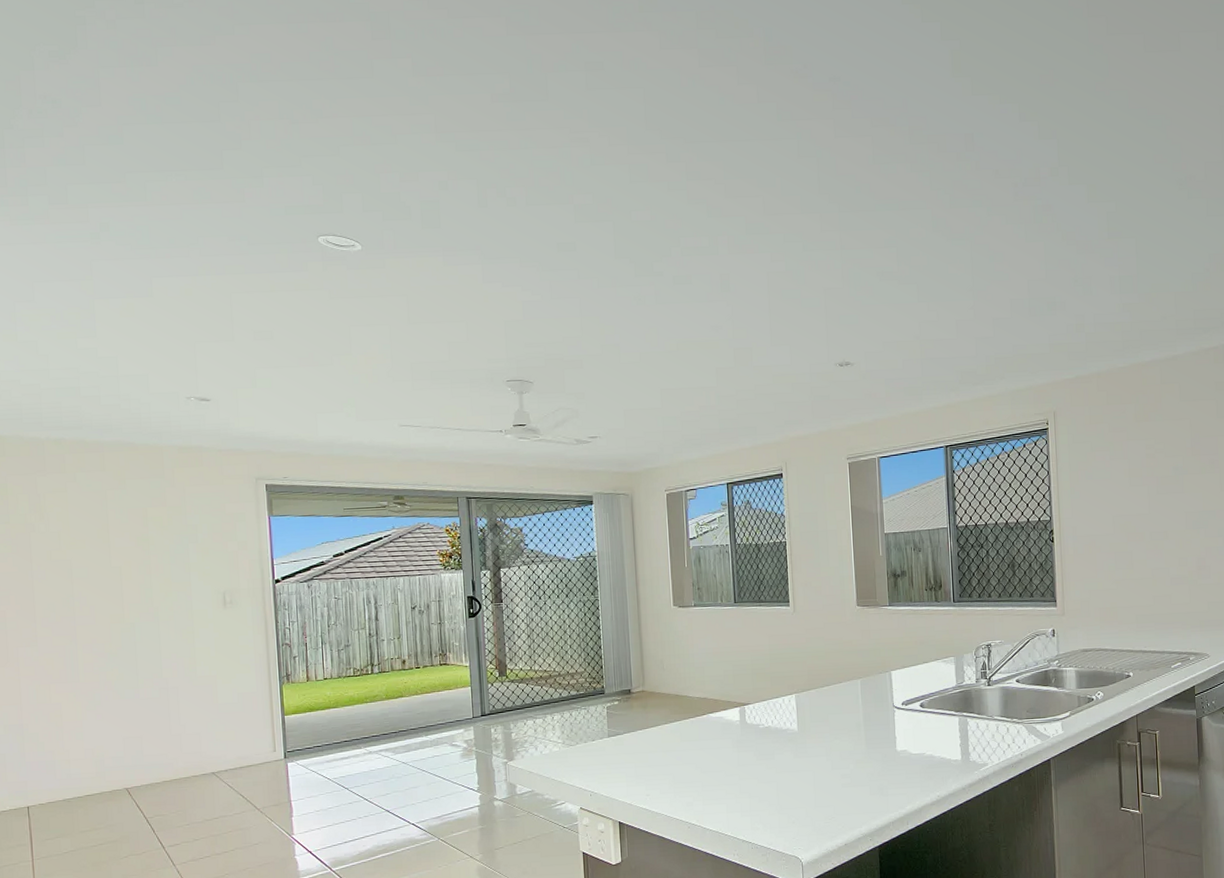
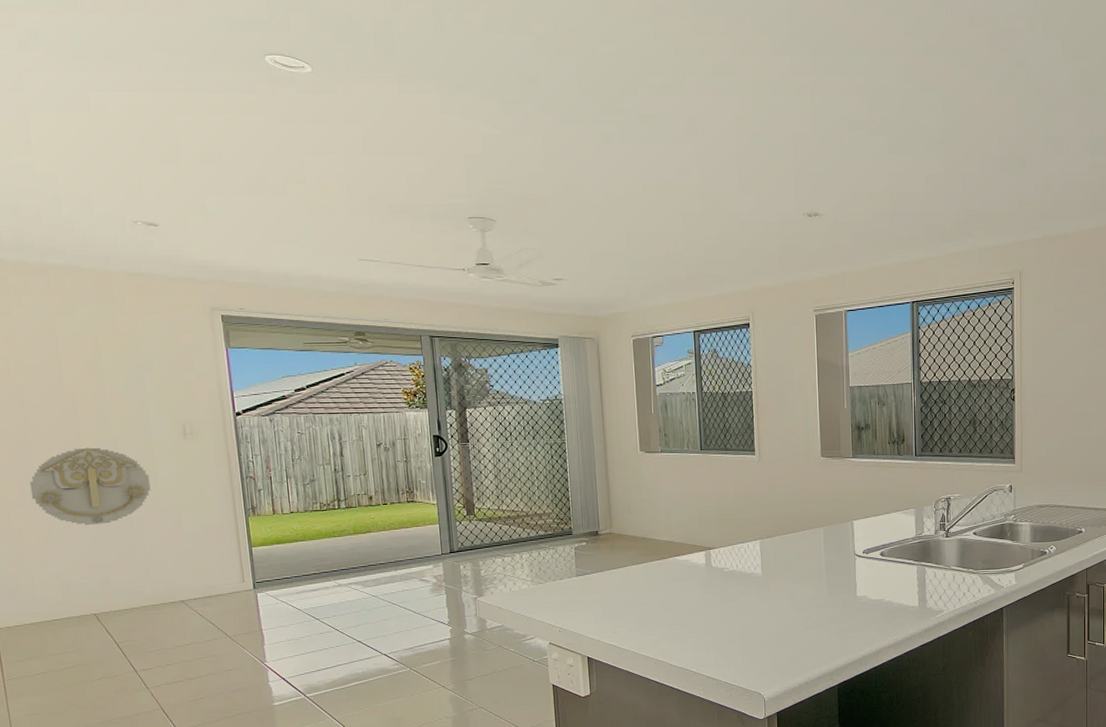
wall decoration: none [72,619,189,698] -> present [29,447,151,526]

